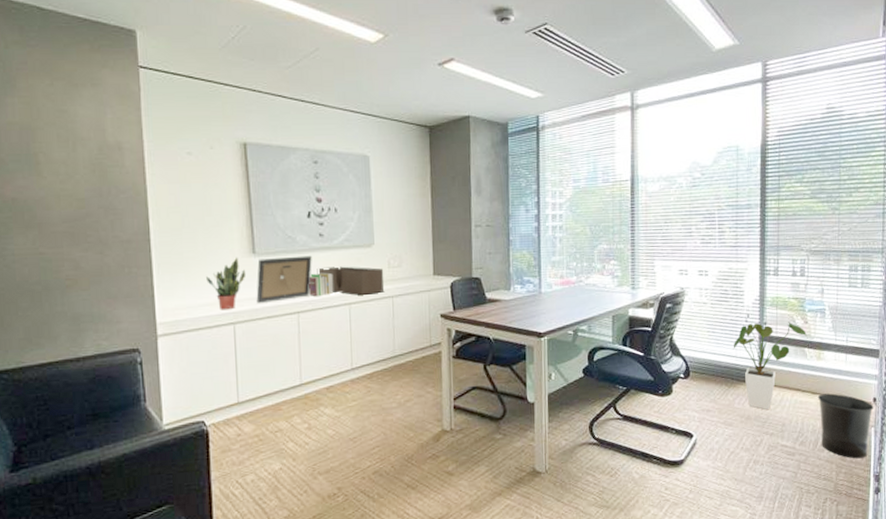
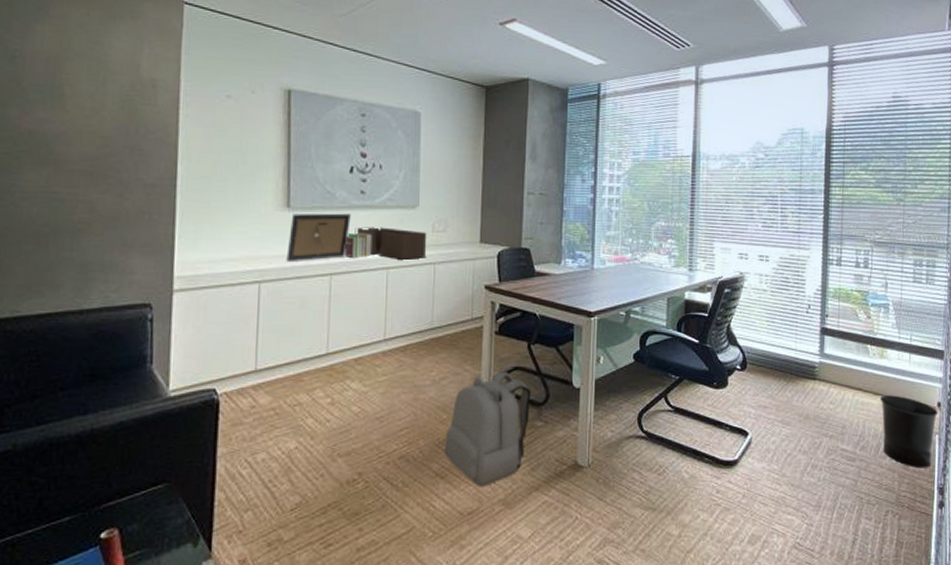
potted plant: present [206,257,247,310] -> none [234,210,278,267]
backpack: none [413,391,489,495] -> present [443,371,531,488]
house plant: present [733,321,807,410] -> none [793,315,869,410]

